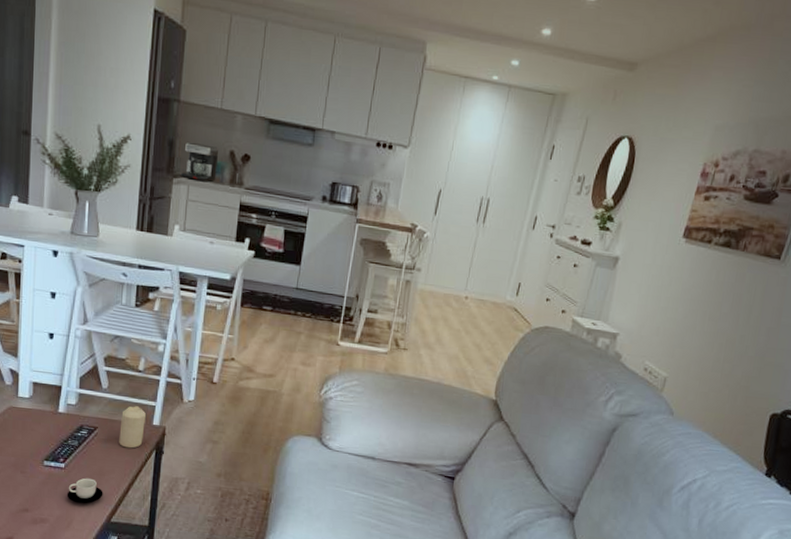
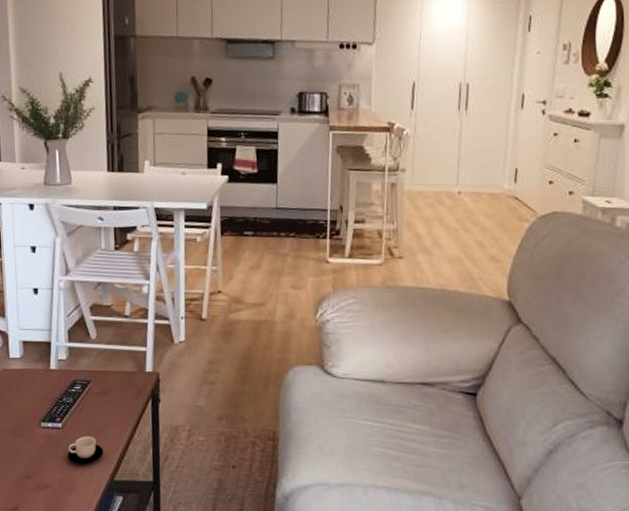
candle: present [119,406,146,449] -> none [113,354,138,399]
coffee maker: present [180,142,219,182] -> none [144,74,181,113]

